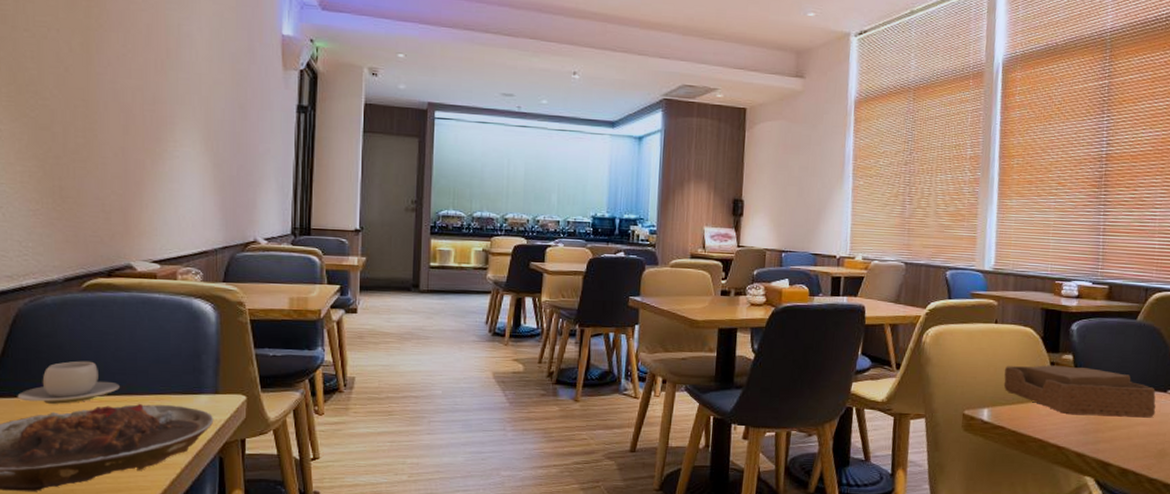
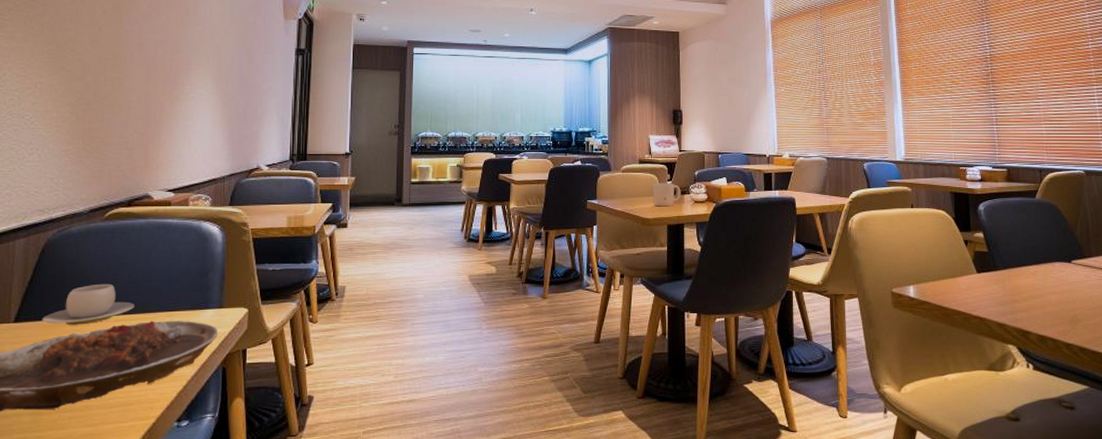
mug: none [703,281,736,309] -> present [652,183,681,207]
napkin holder: present [1003,365,1156,418] -> none [924,243,1064,288]

